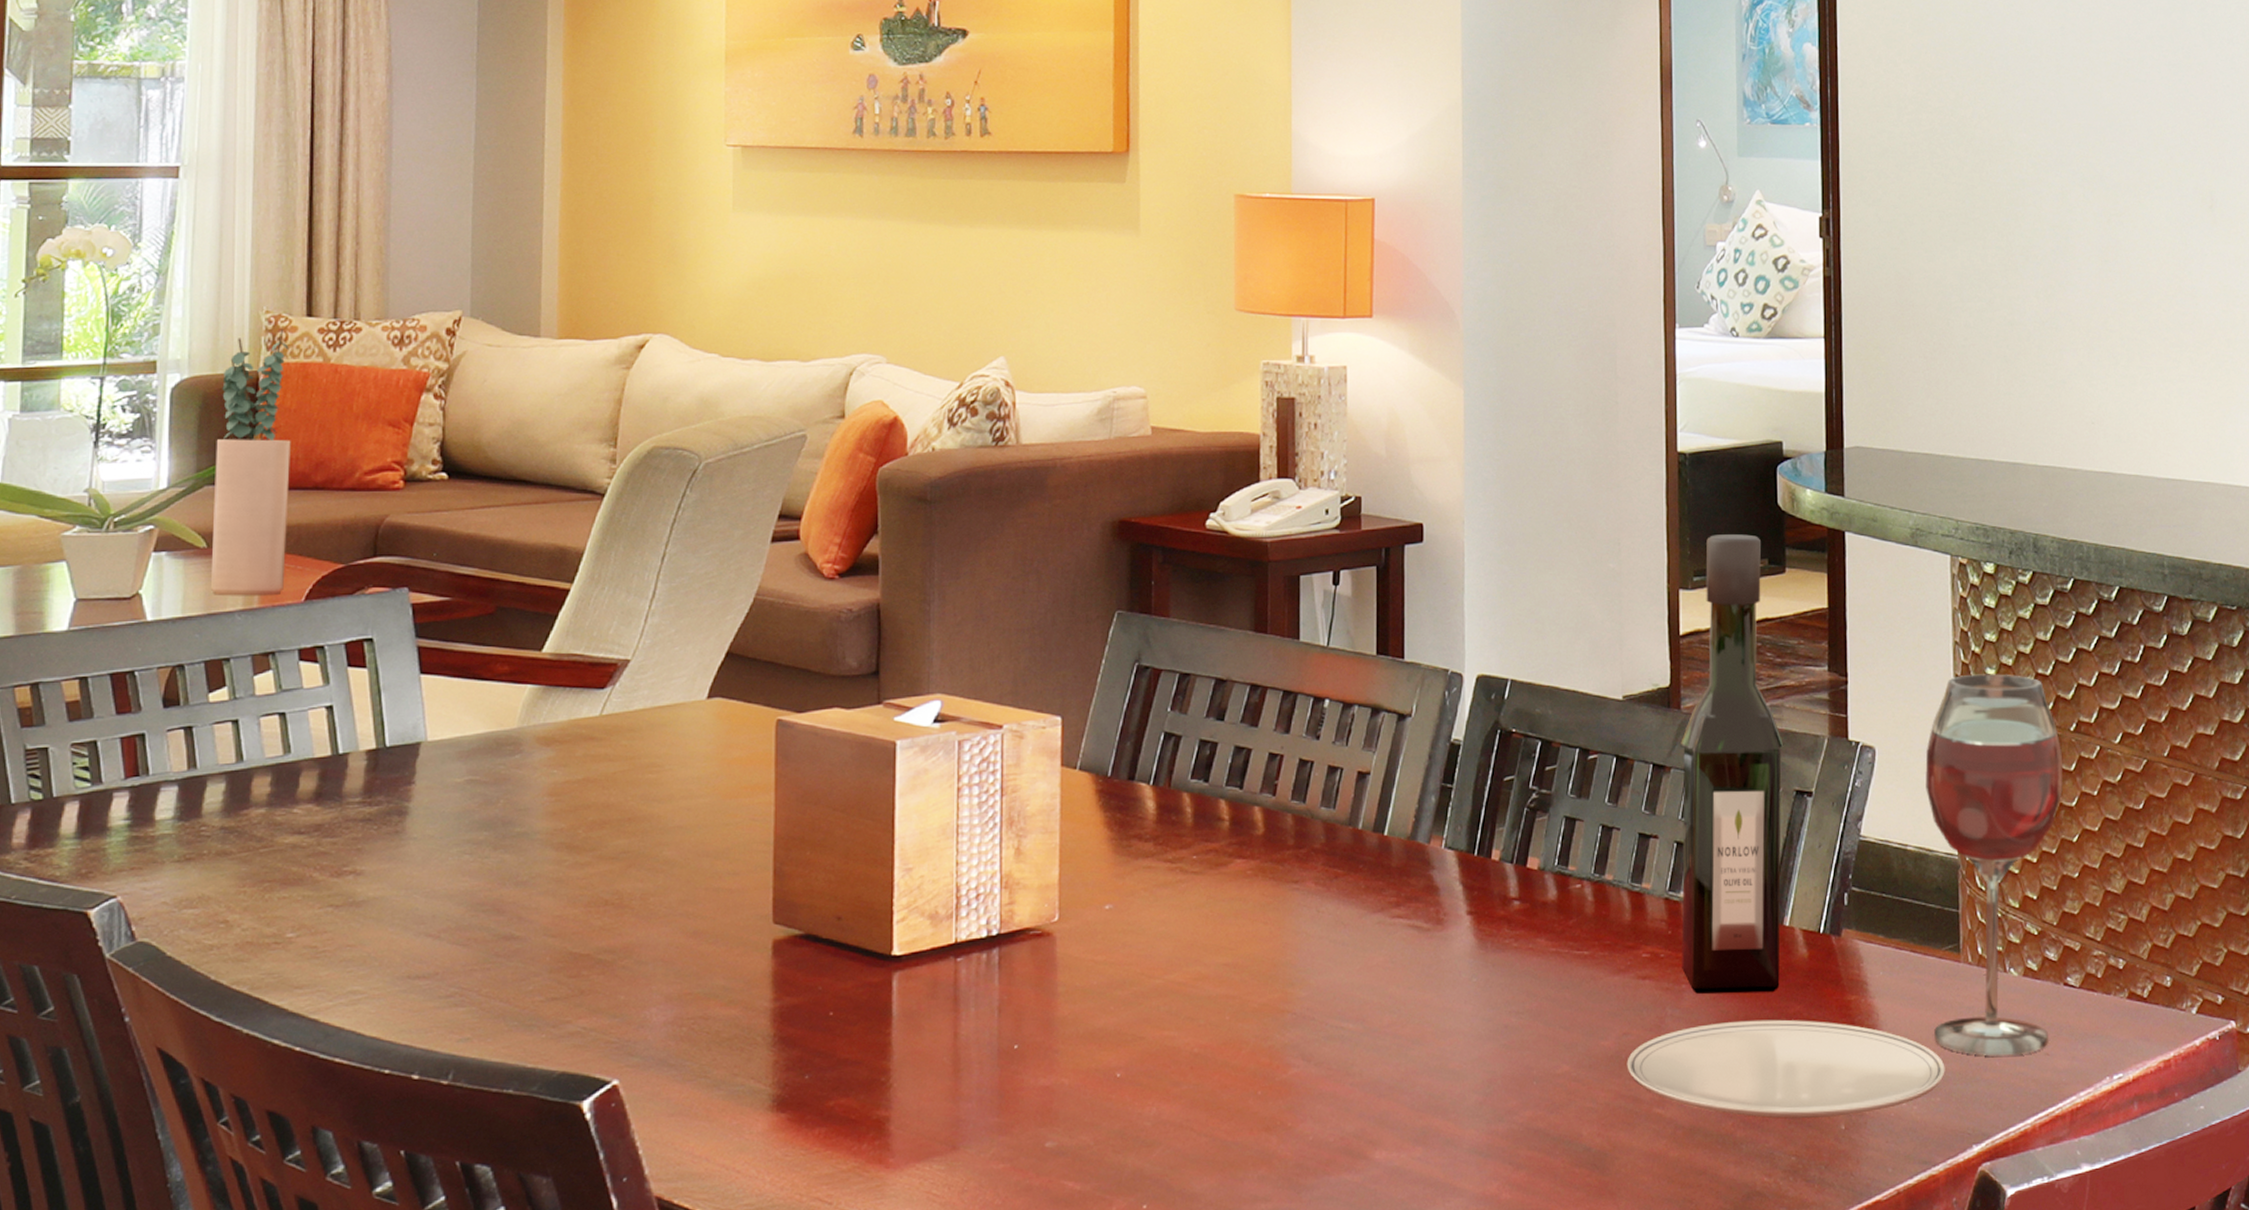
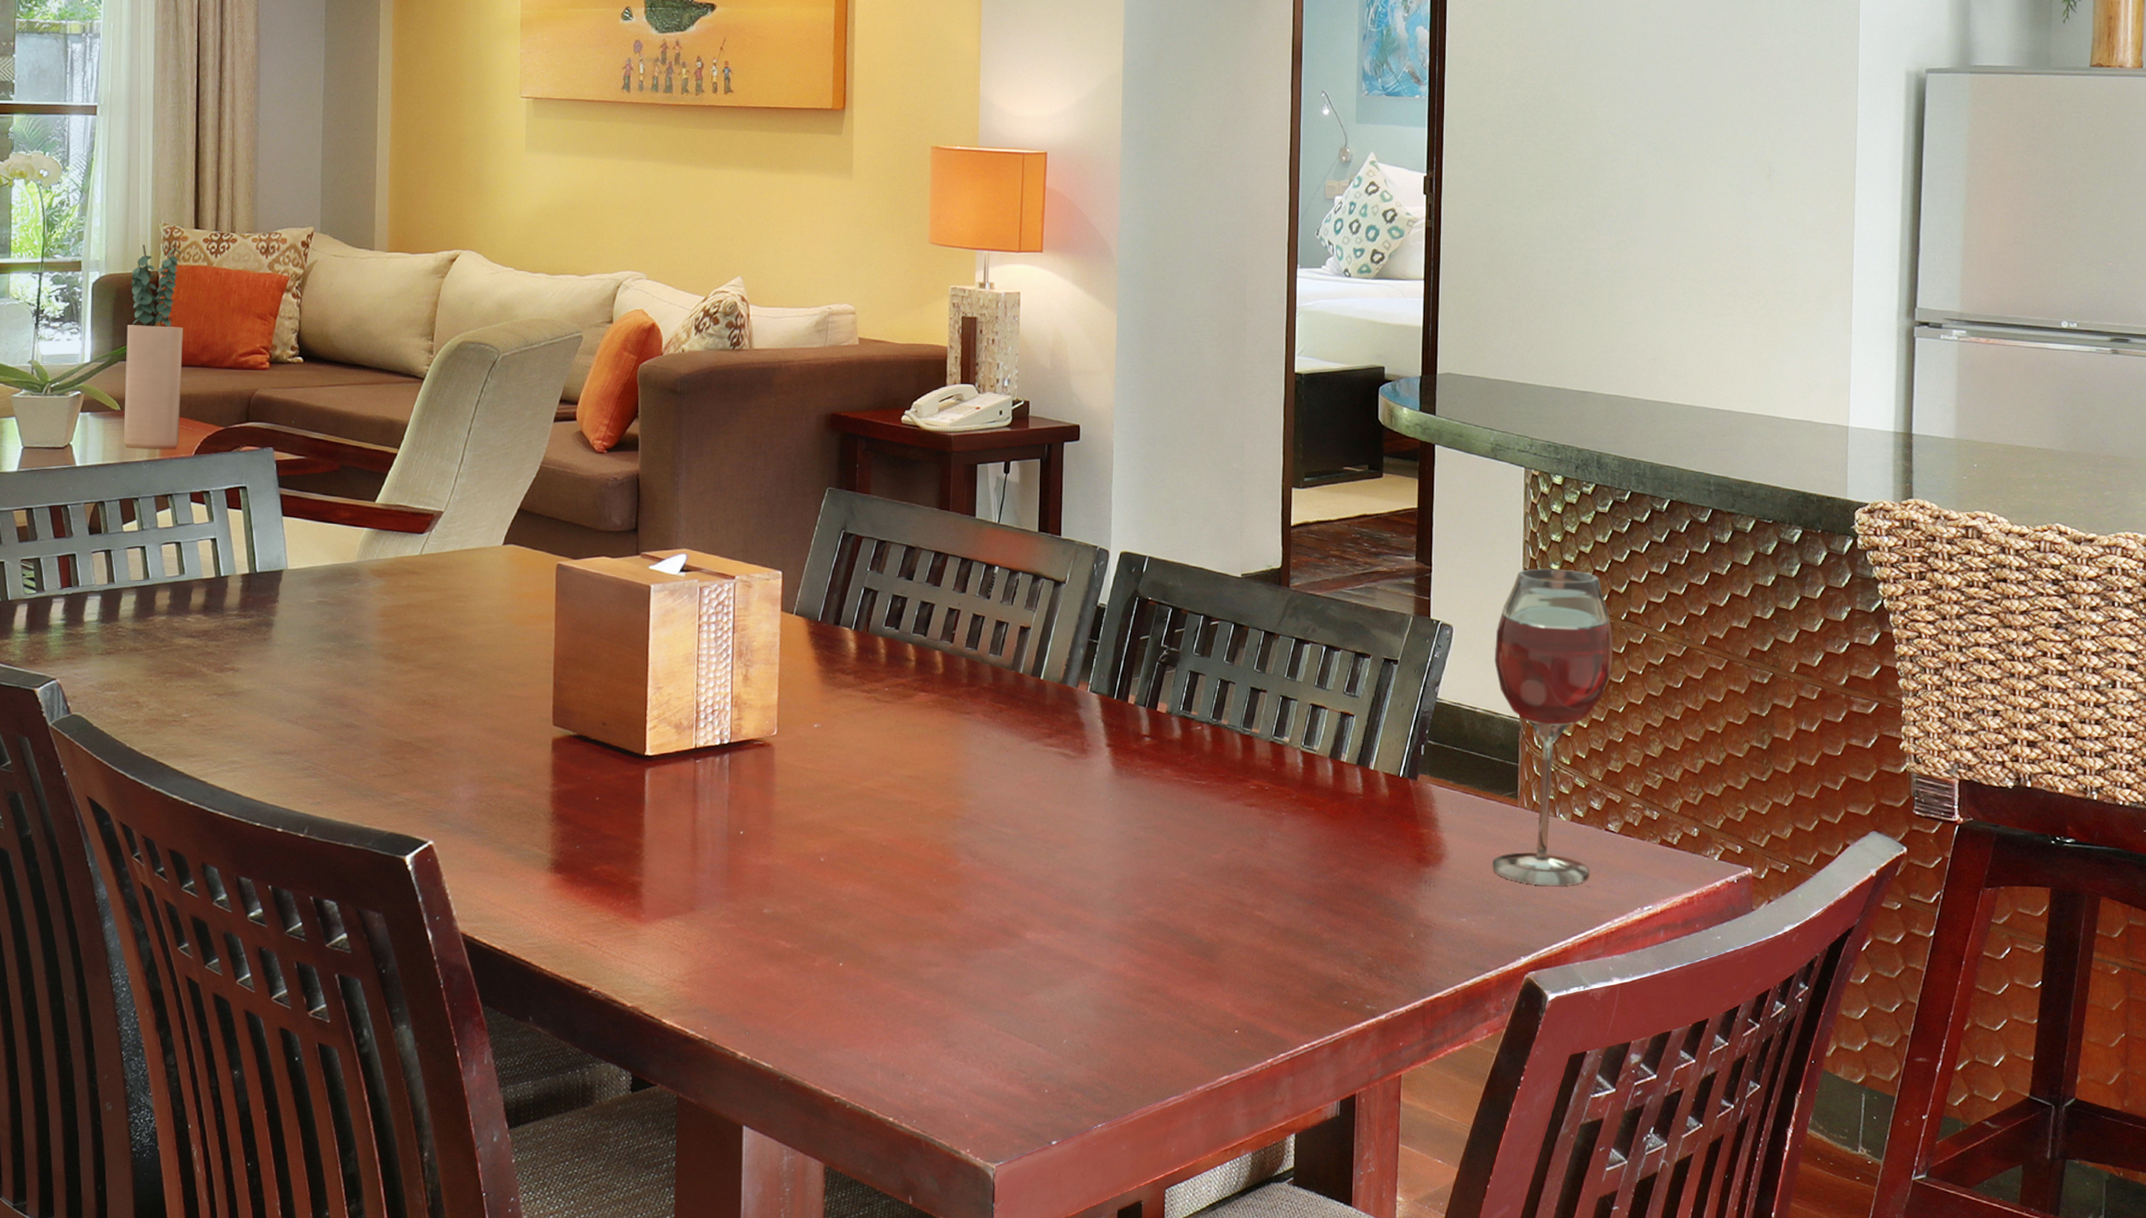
plate: present [1627,1019,1945,1119] -> none [1234,844,1501,927]
bottle: present [1681,534,1784,995] -> none [1283,443,1376,823]

